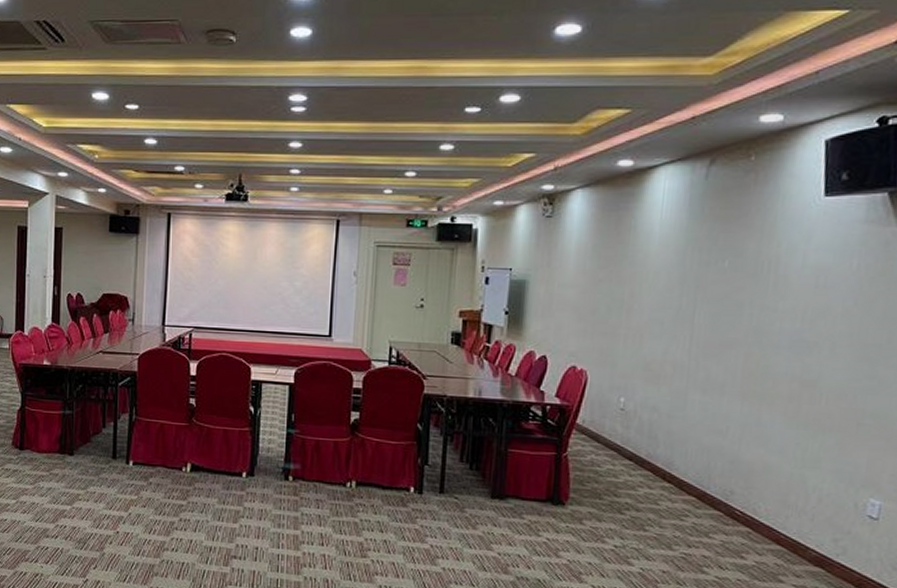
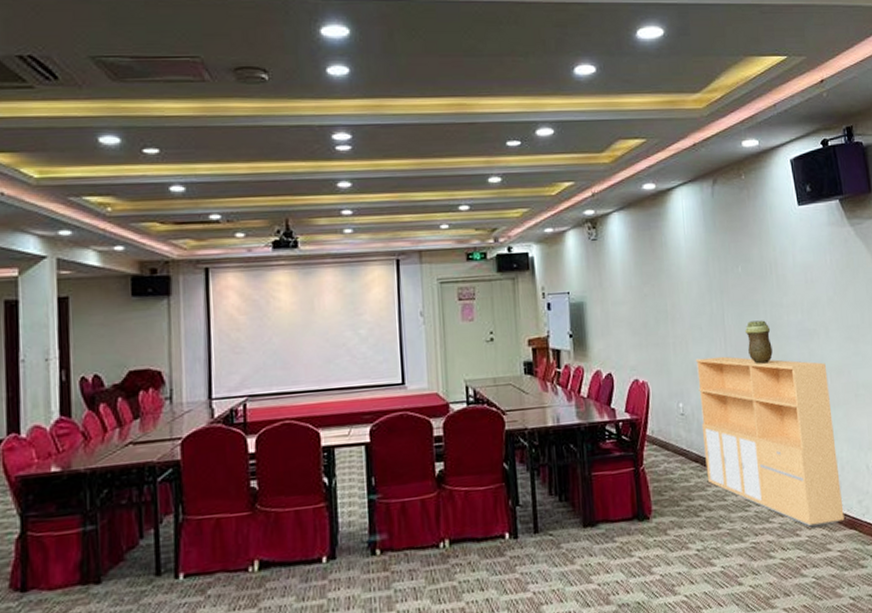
storage cabinet: none [640,354,823,556] -> present [695,356,845,527]
decorative urn: none [718,323,754,372] -> present [744,320,773,364]

